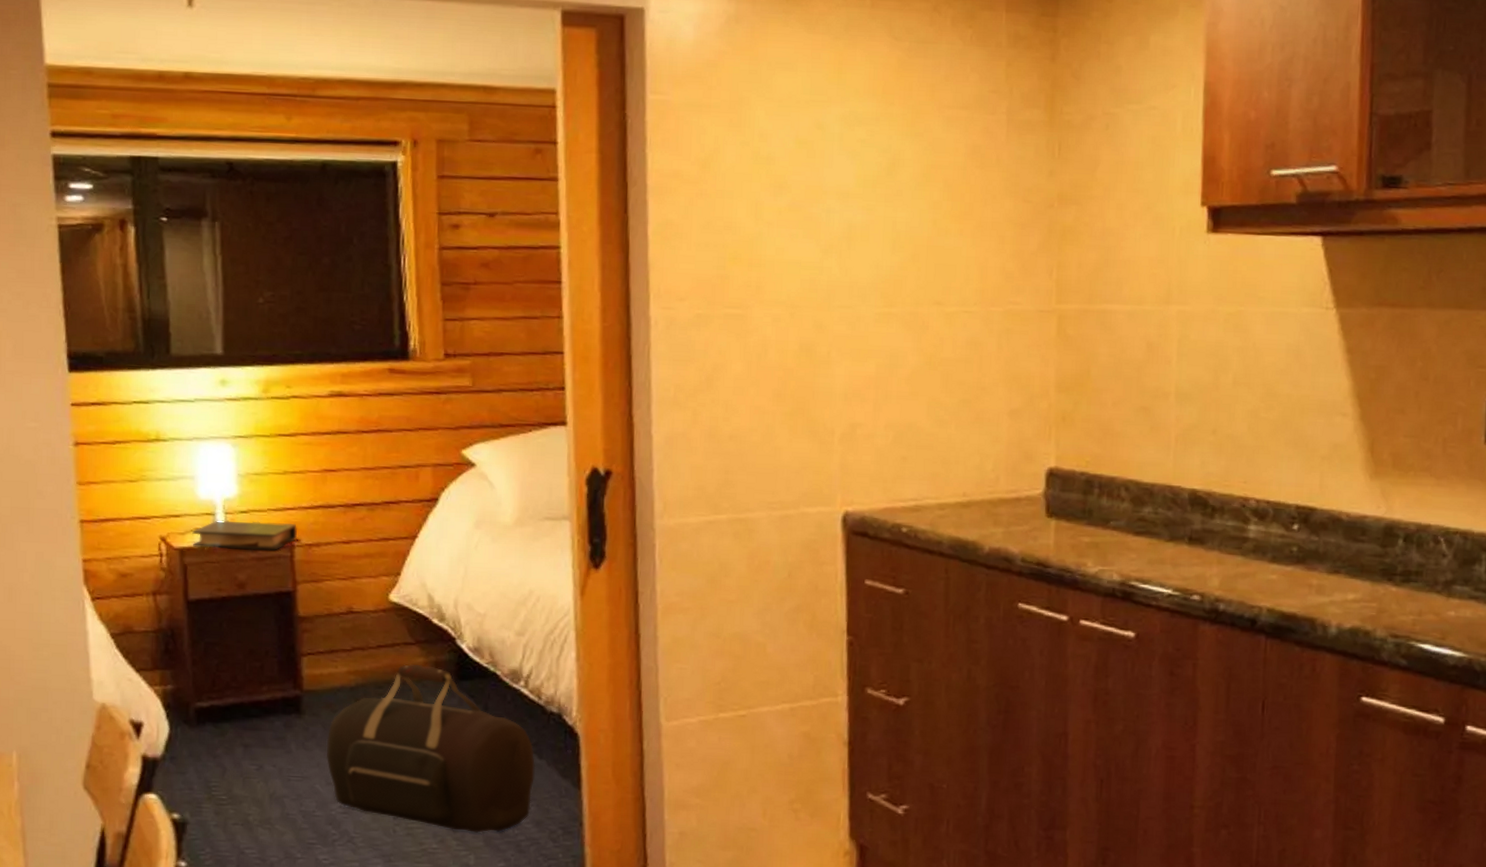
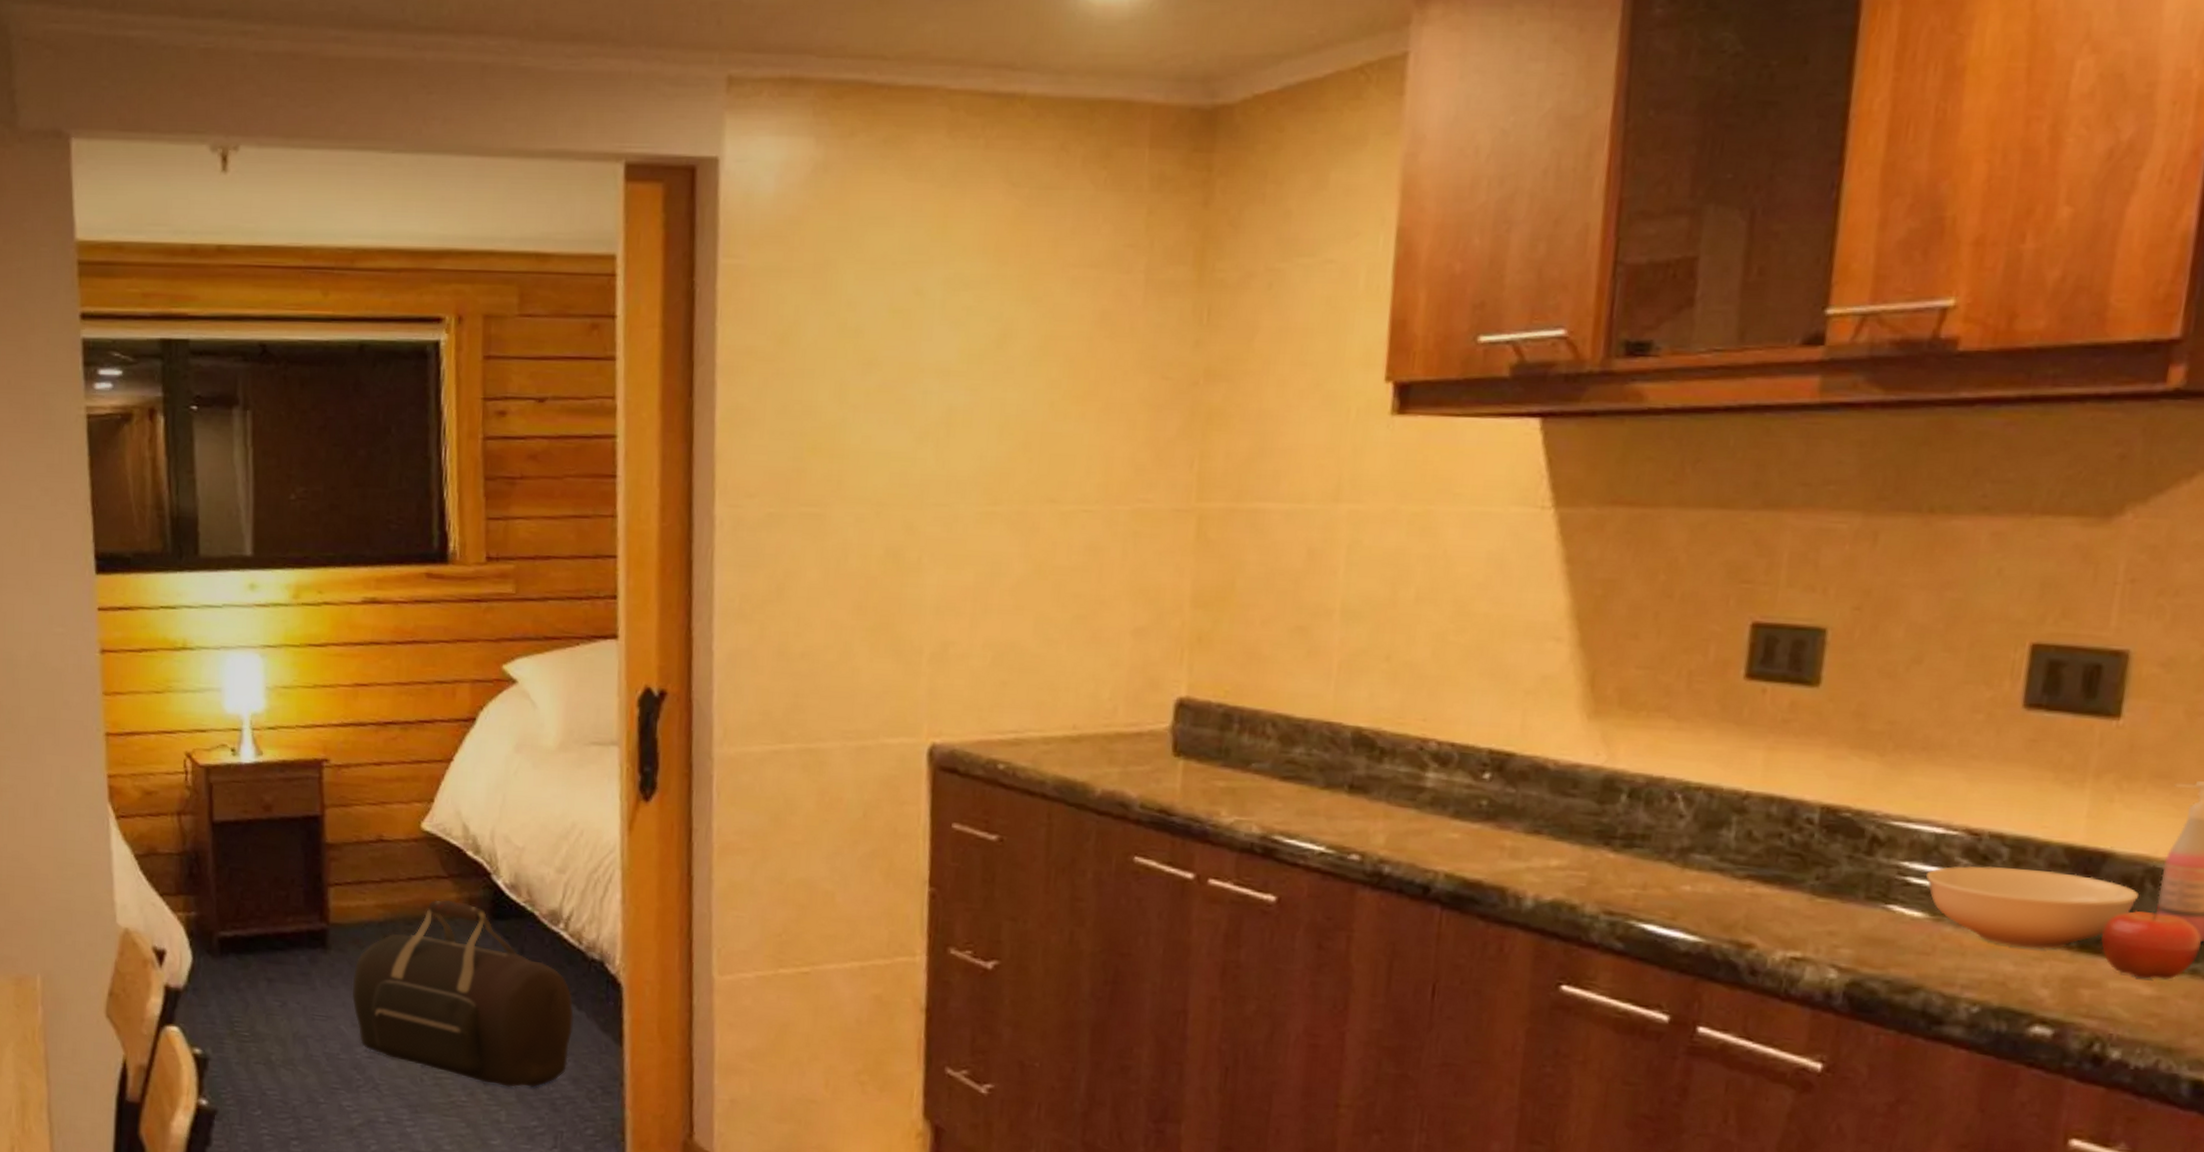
book: present [192,520,298,551] -> none [218,736,327,772]

